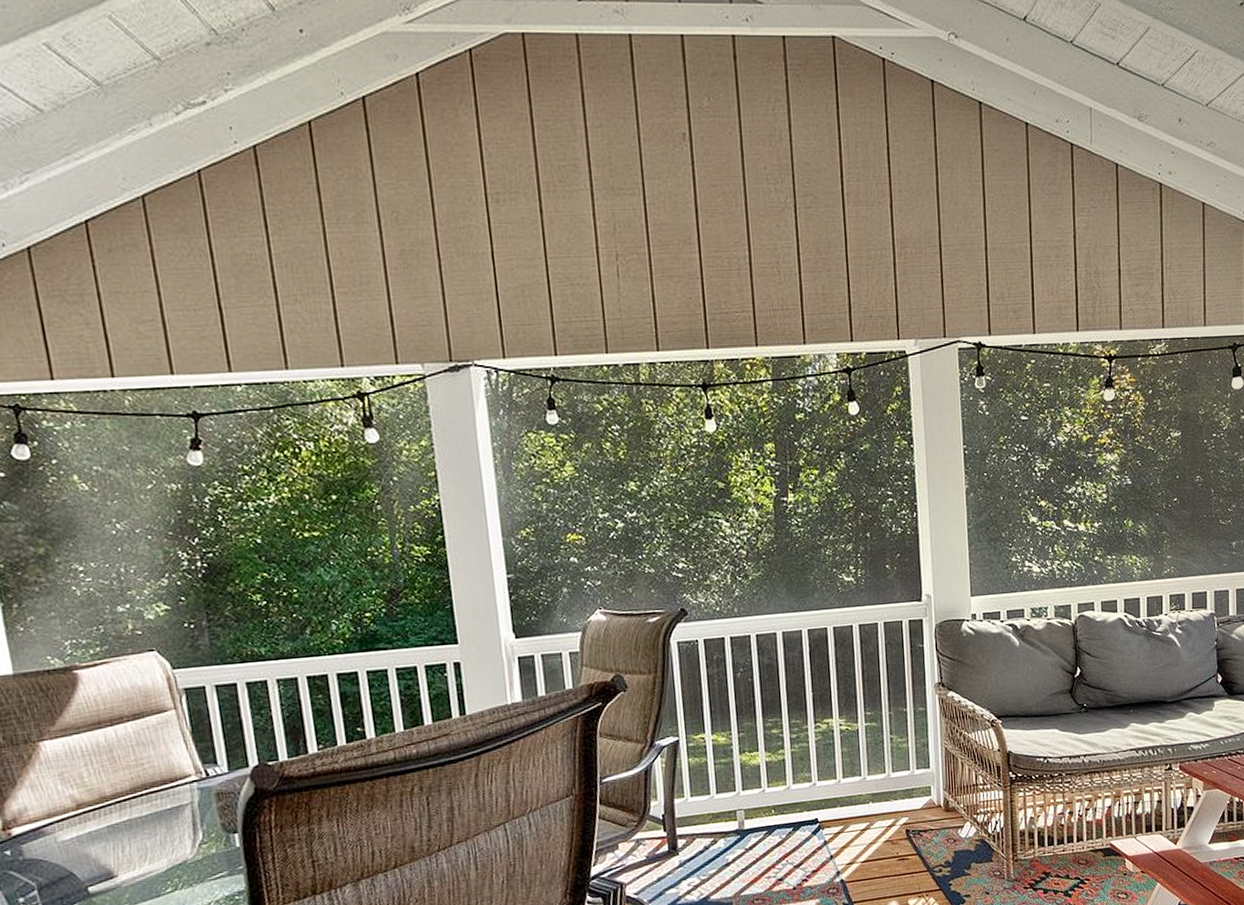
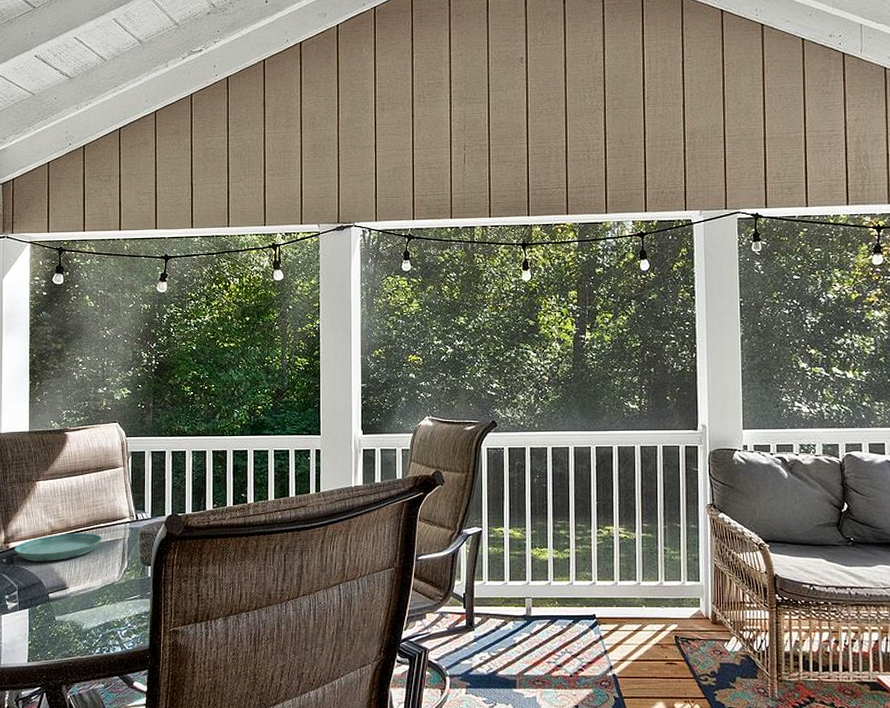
saucer: none [21,801,159,849] -> present [15,533,102,561]

